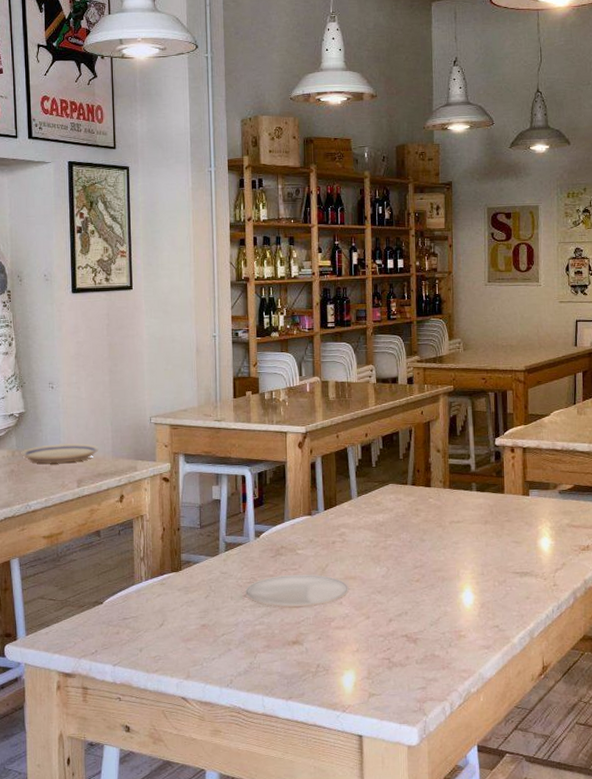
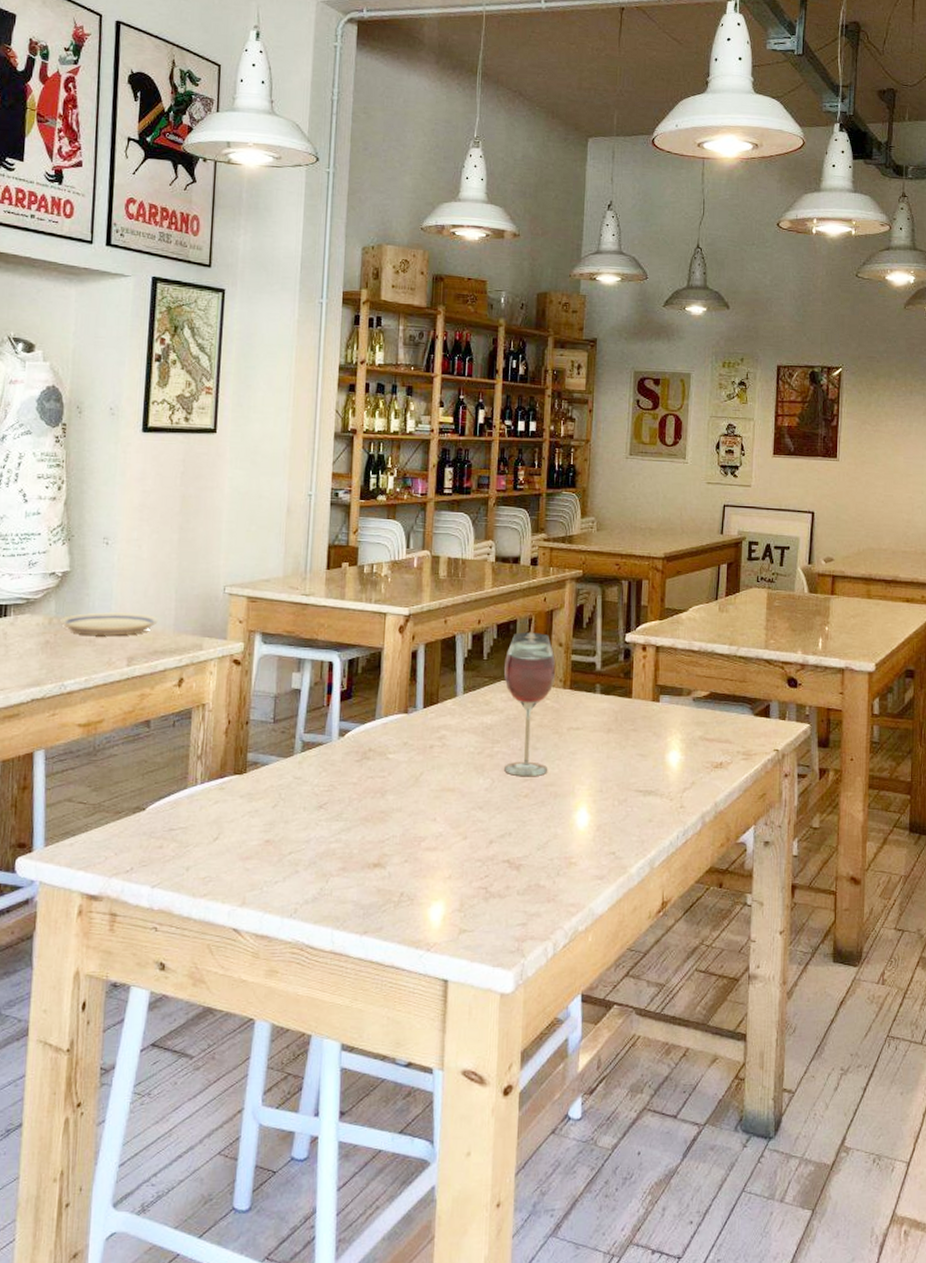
plate: present [245,574,349,608] -> none [322,783,446,823]
wineglass: none [391,442,436,565] -> present [504,632,556,777]

